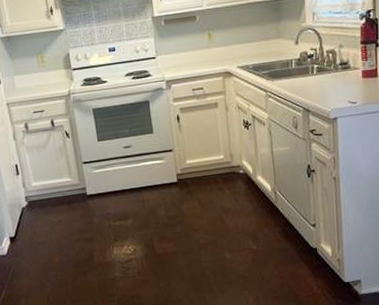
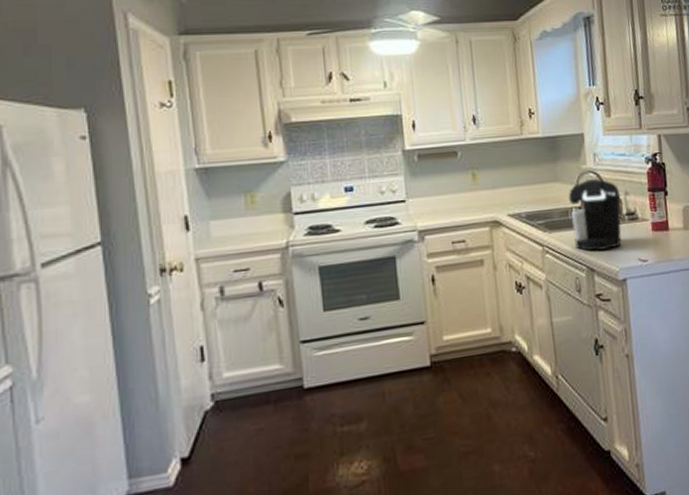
coffee maker: none [289,33,336,96] -> present [568,177,622,252]

